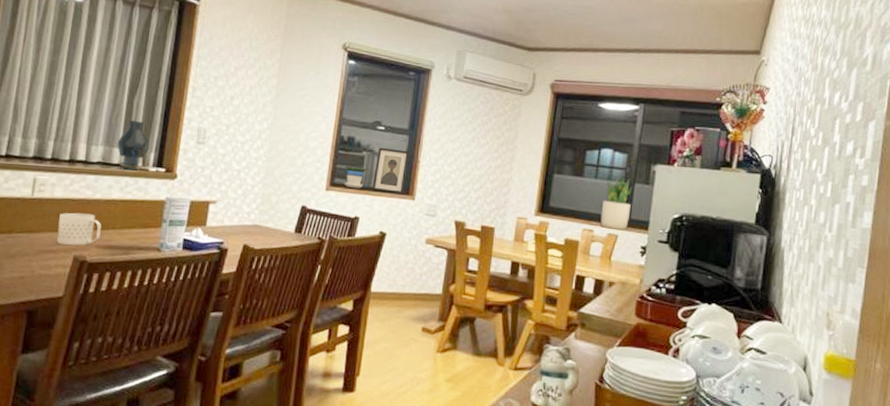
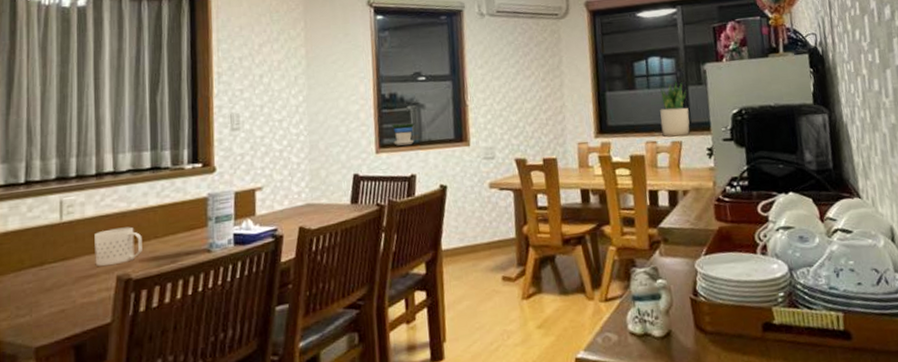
vase: present [117,121,149,172] -> none [146,118,181,174]
picture frame: present [372,147,409,195] -> none [423,97,457,144]

